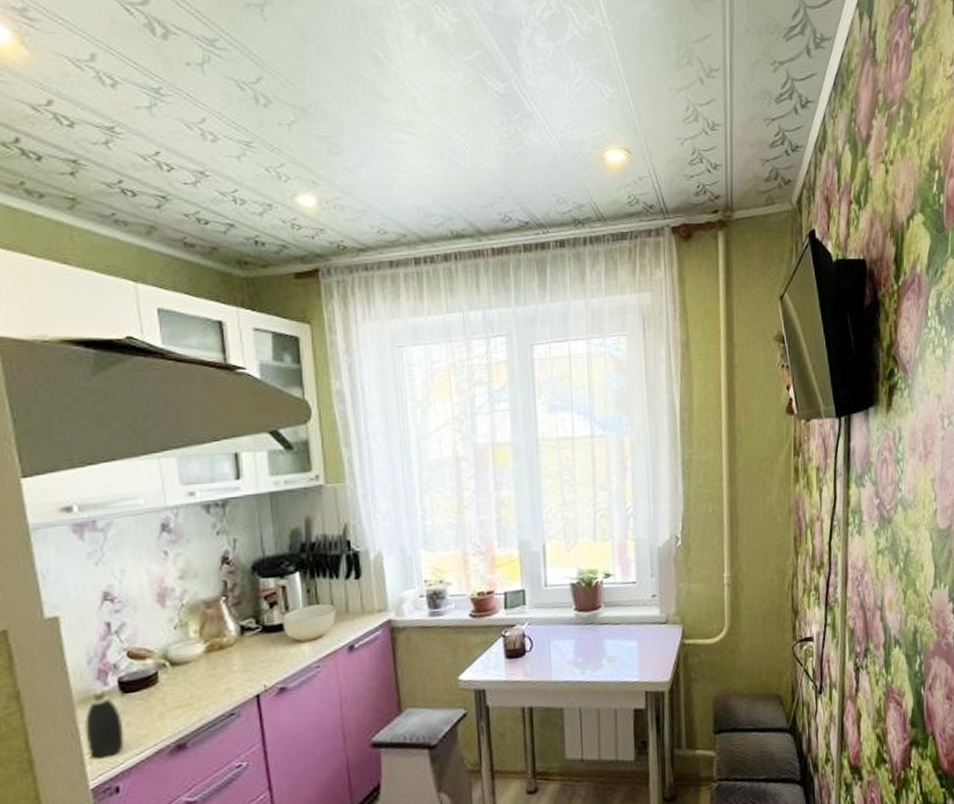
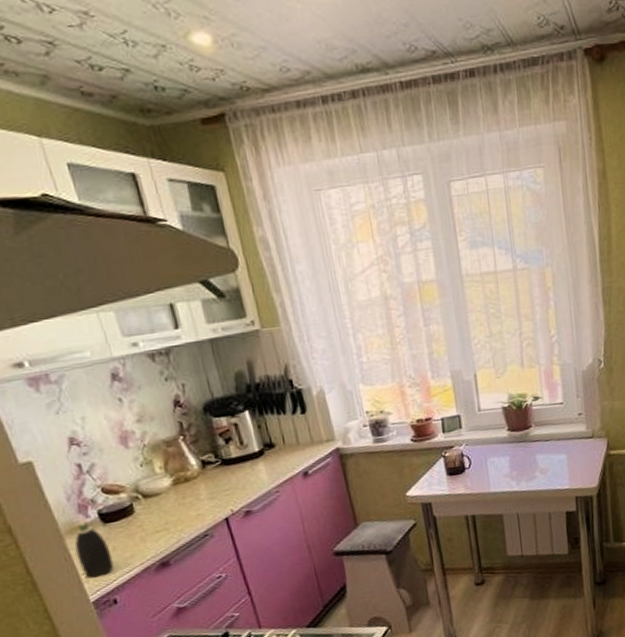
bowl: present [282,602,337,642] -> none [238,436,289,471]

